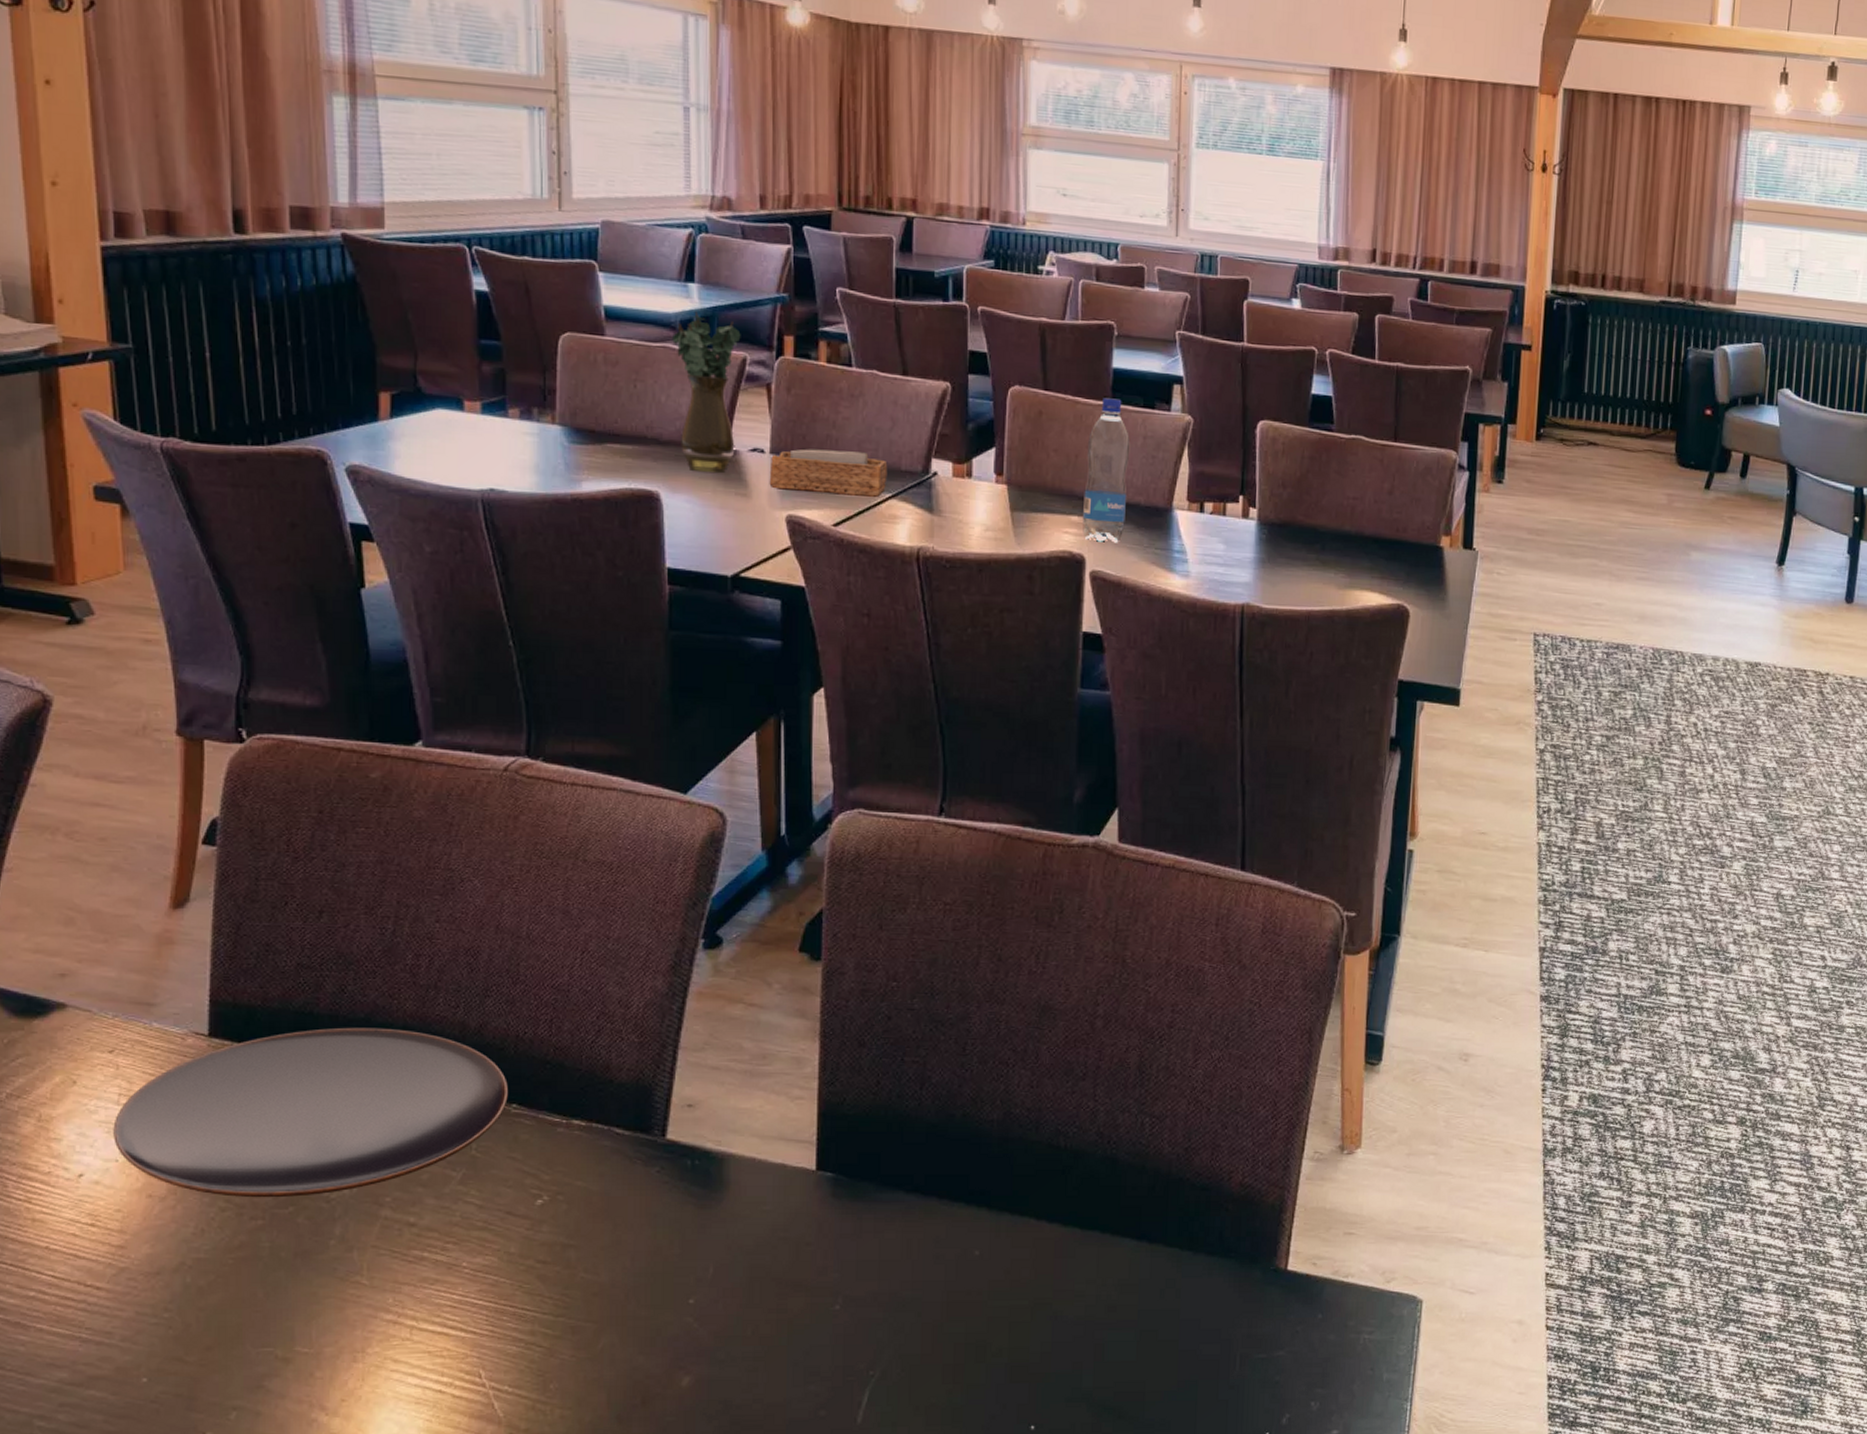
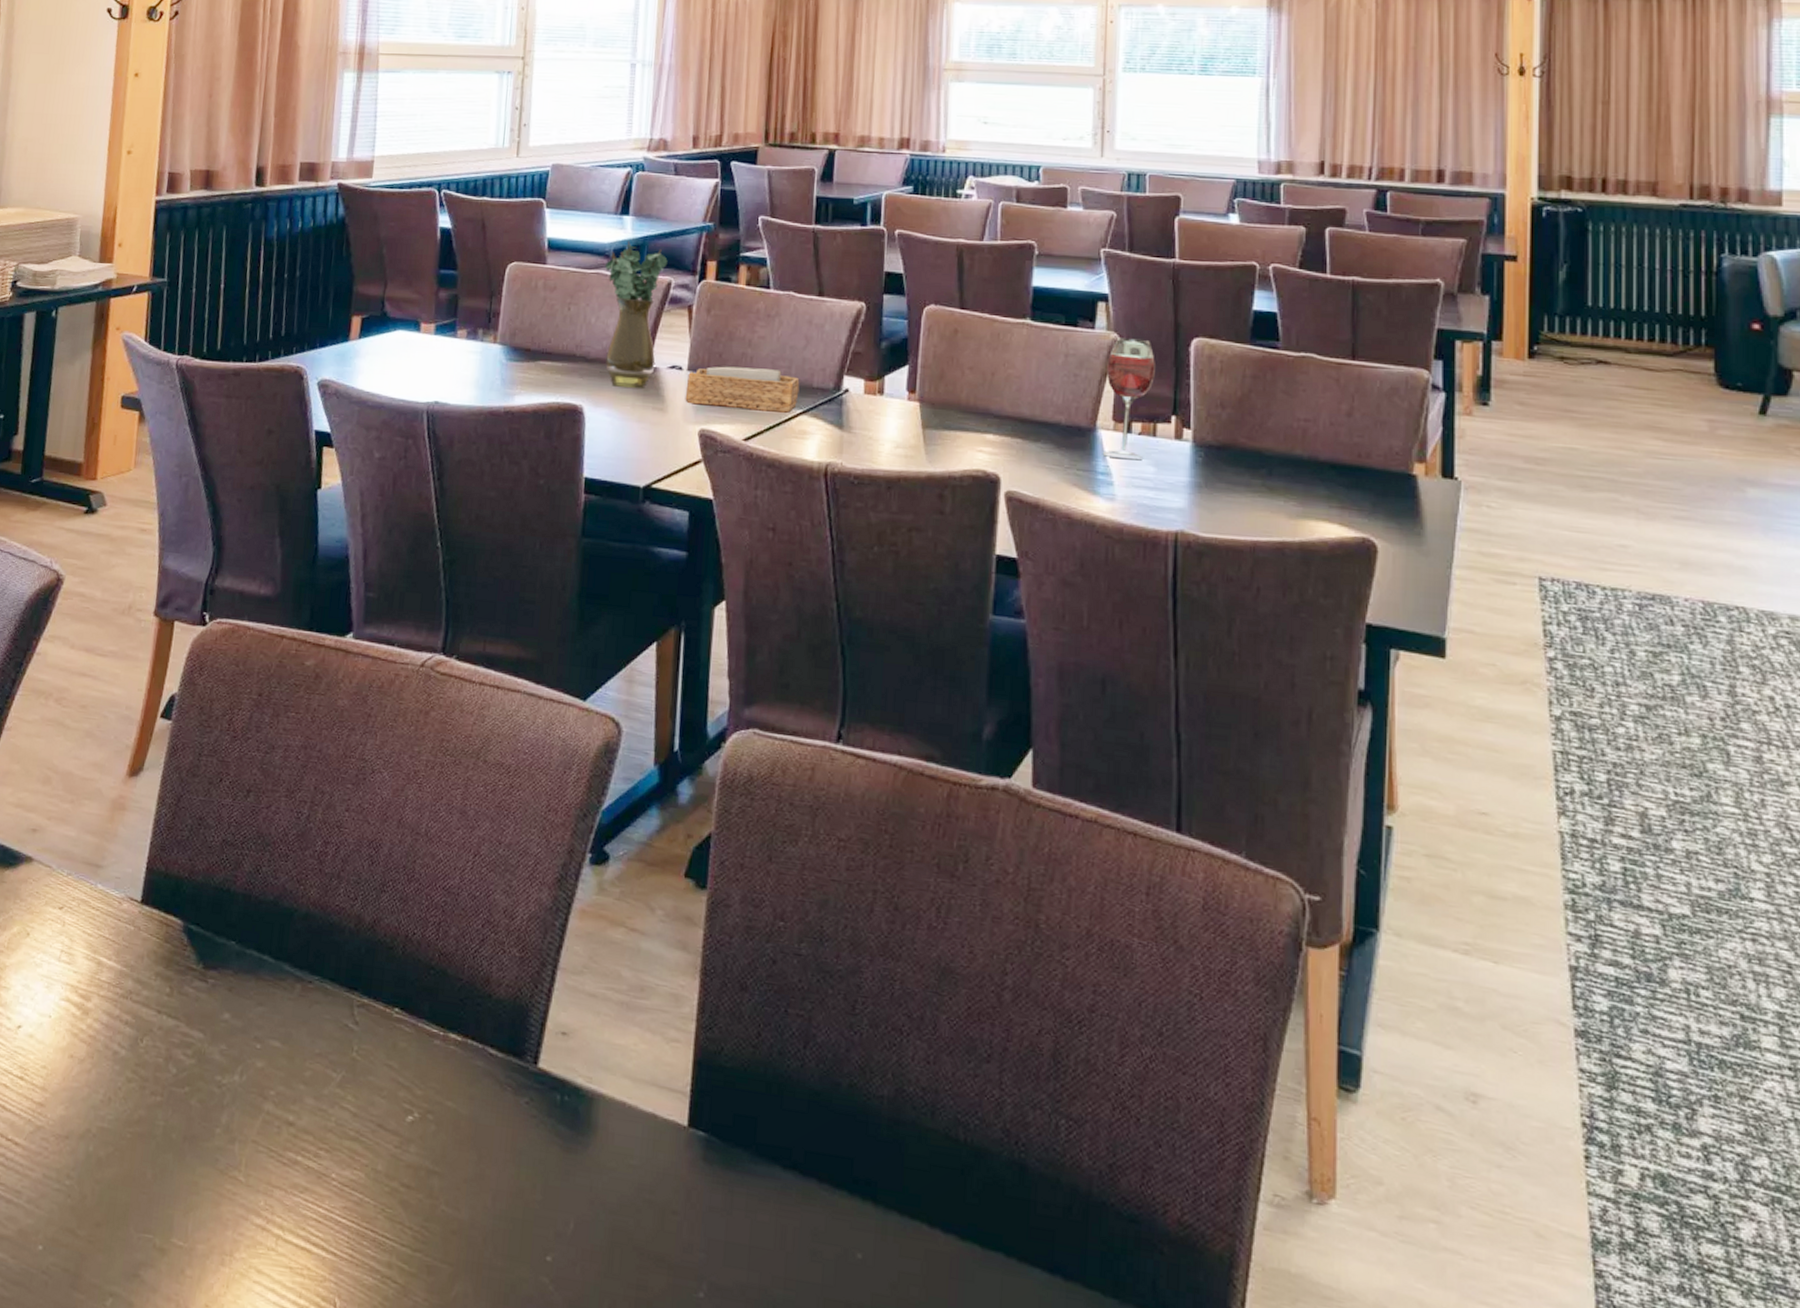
plate: present [113,1027,509,1198] -> none [50,907,394,1078]
bottle: present [1083,398,1131,543] -> none [998,316,1051,463]
wineglass: none [1179,420,1225,539] -> present [1103,337,1155,461]

